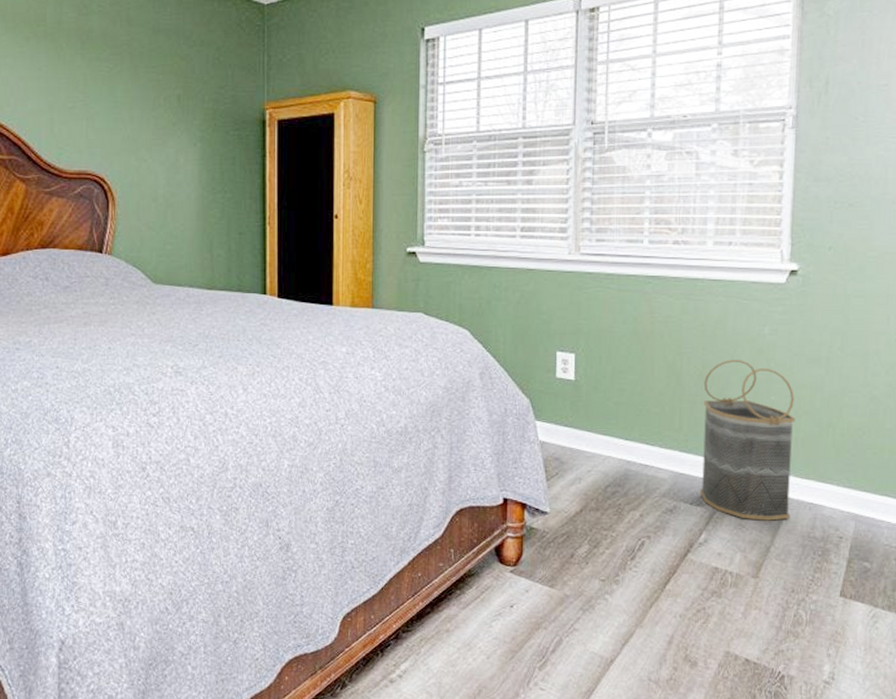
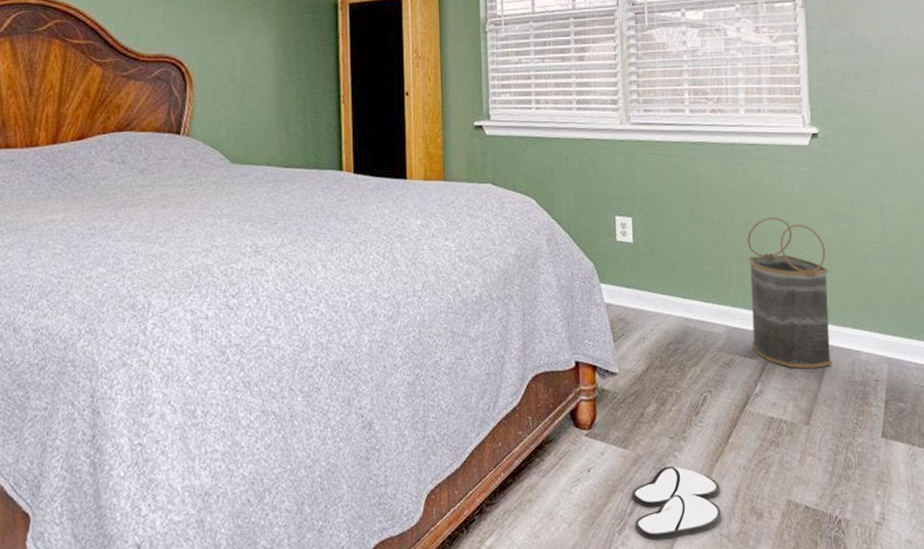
slippers: none [556,608,652,678] -> present [632,466,722,540]

